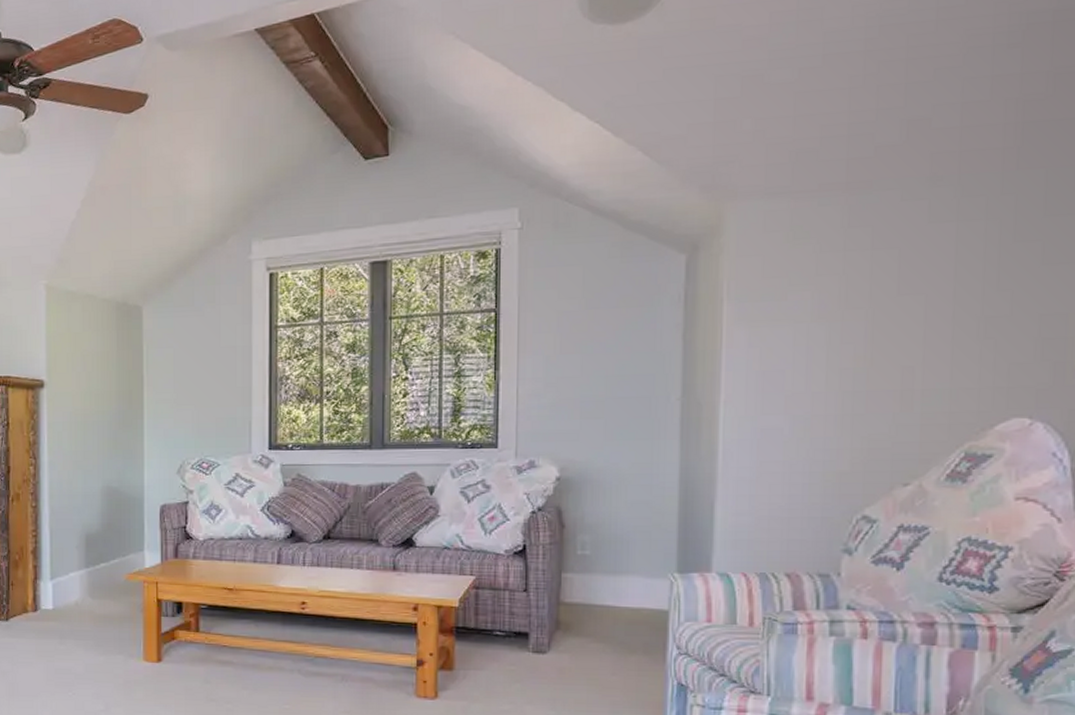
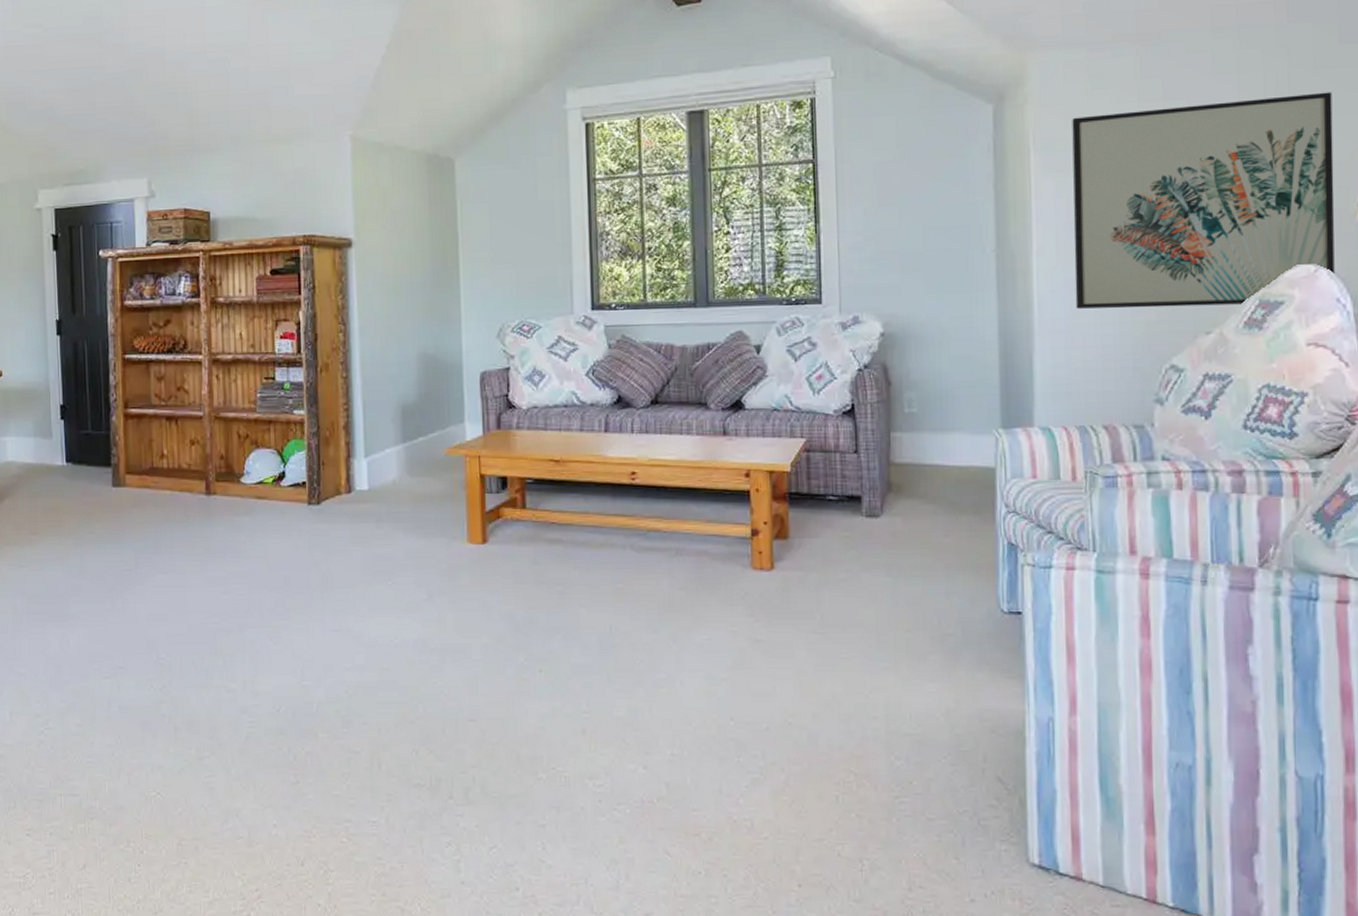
wall art: none [763,240,1063,459] -> present [1072,92,1335,309]

